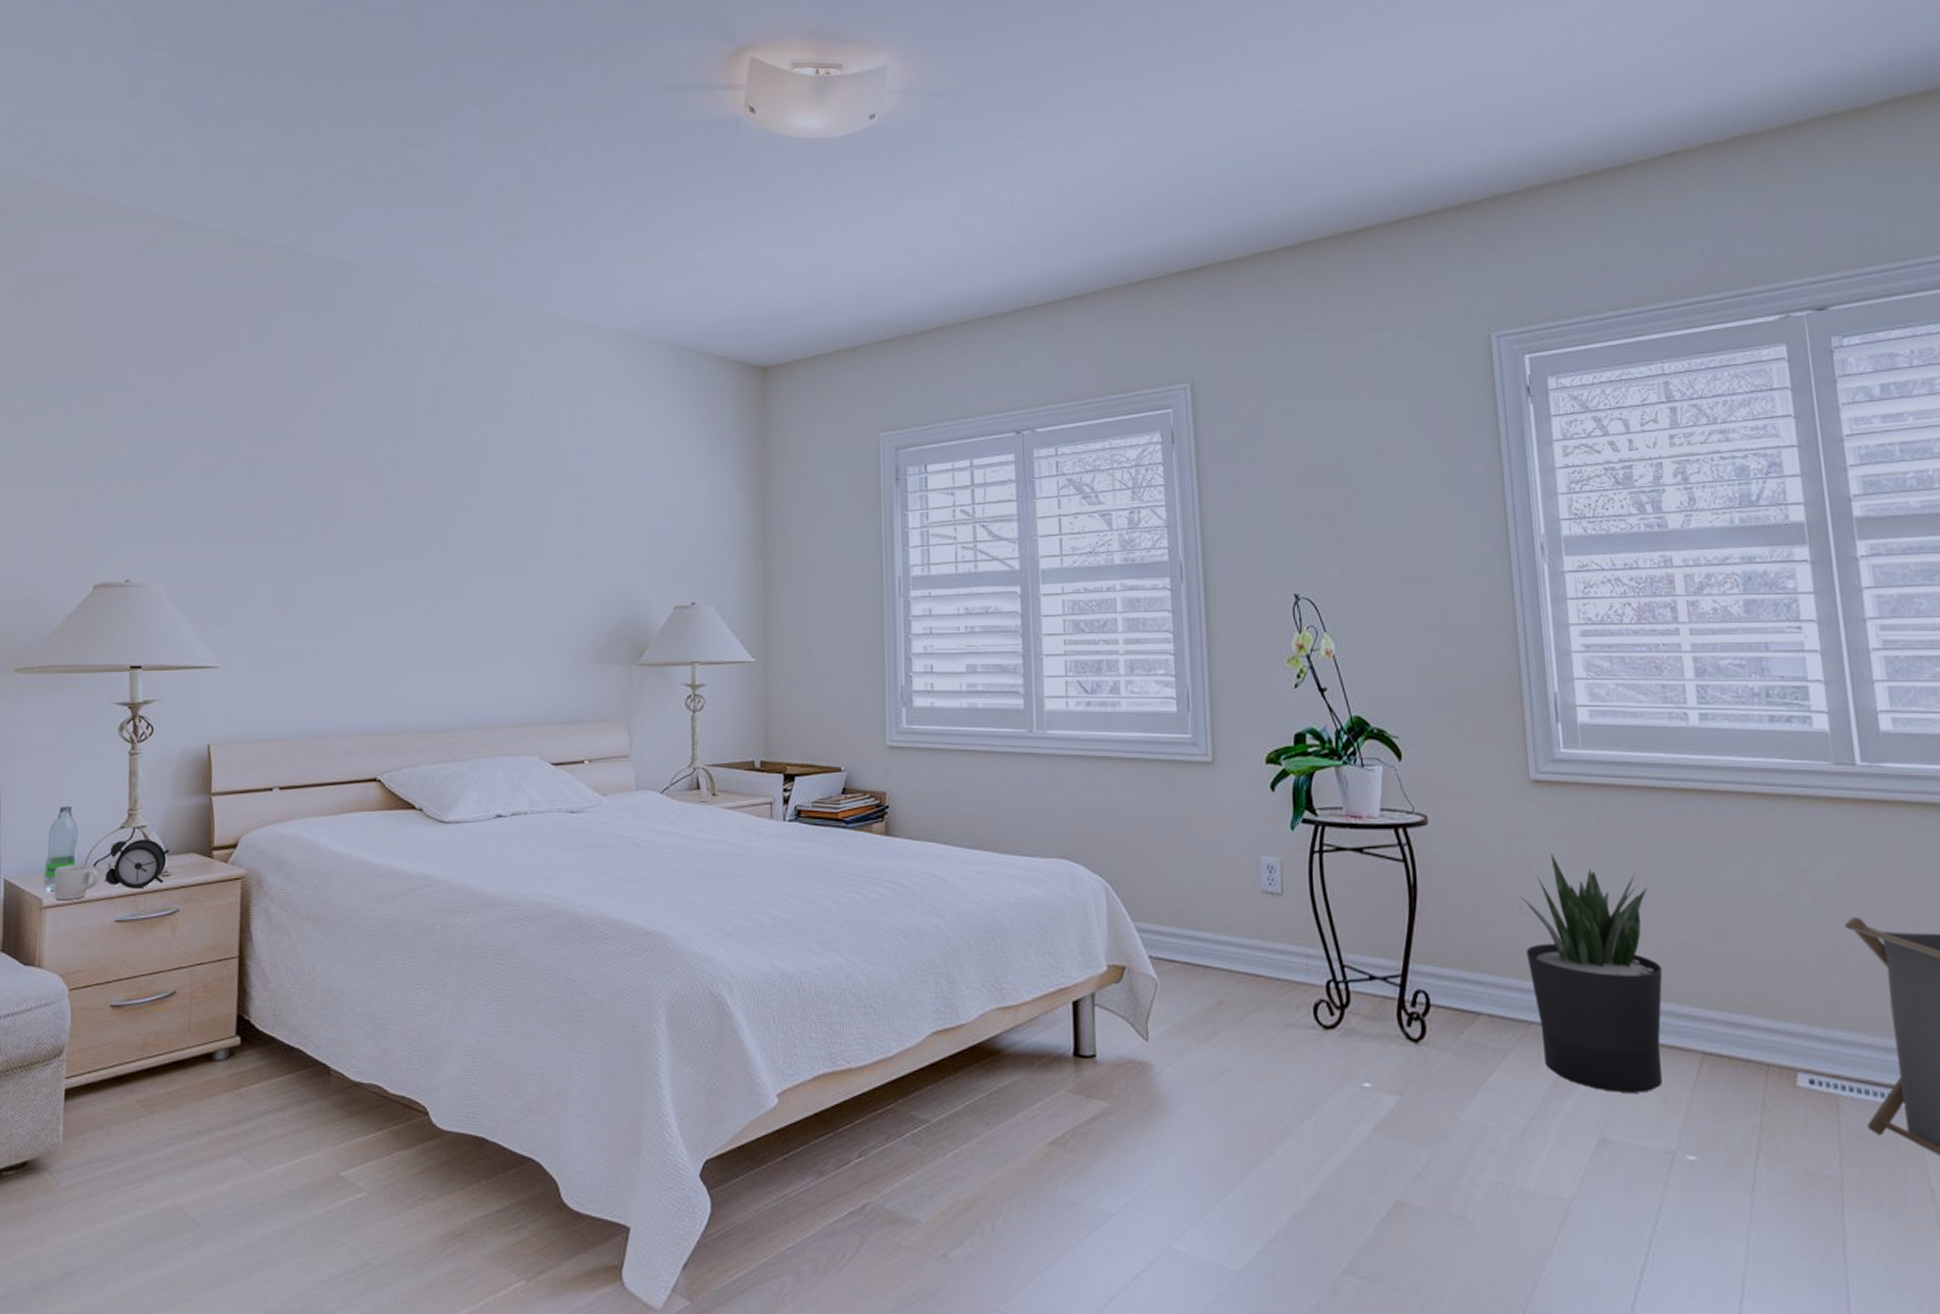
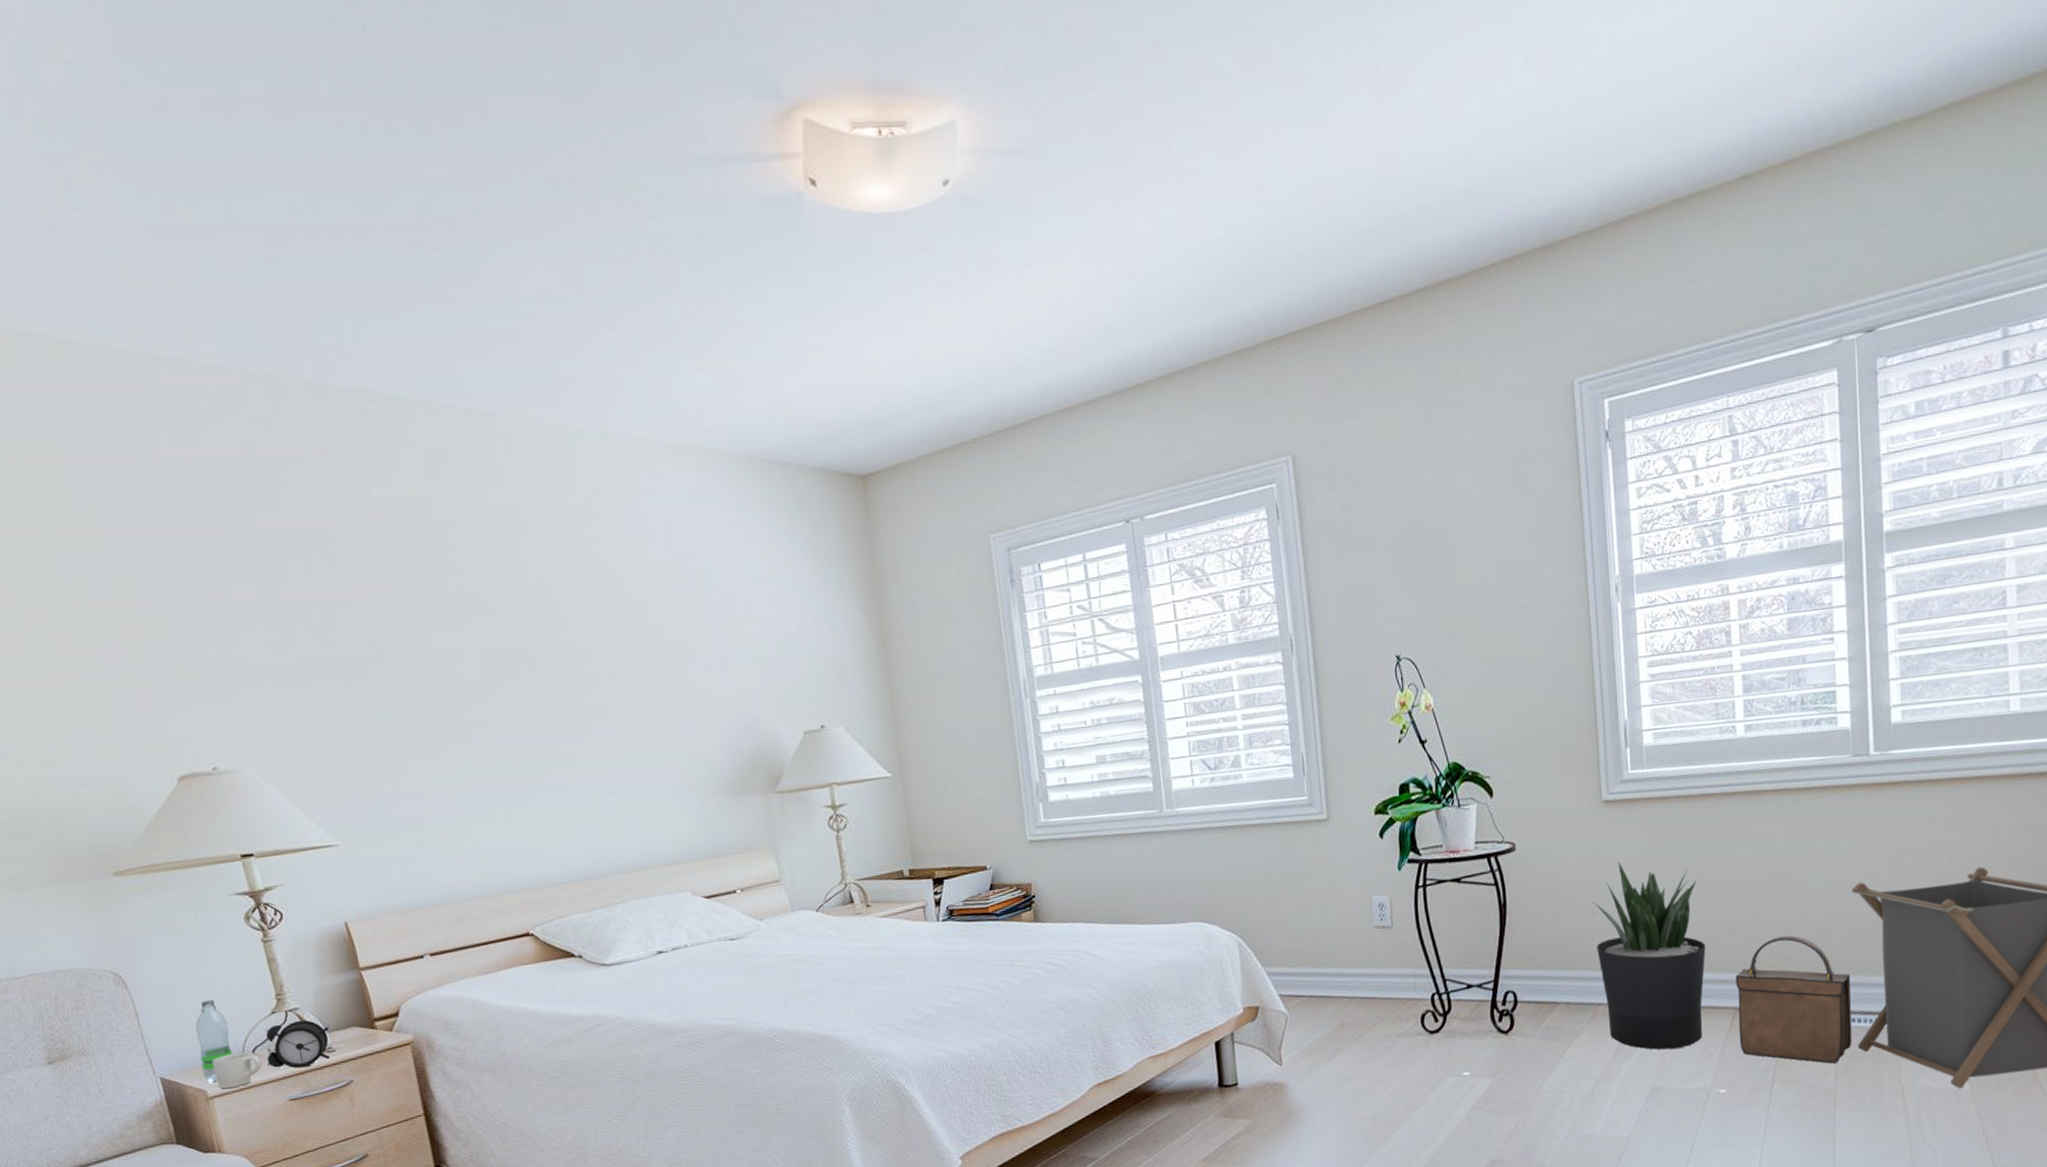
handbag: none [1701,970,1860,1144] -> present [1735,935,1852,1064]

